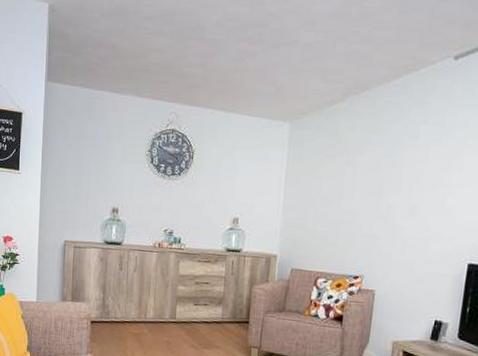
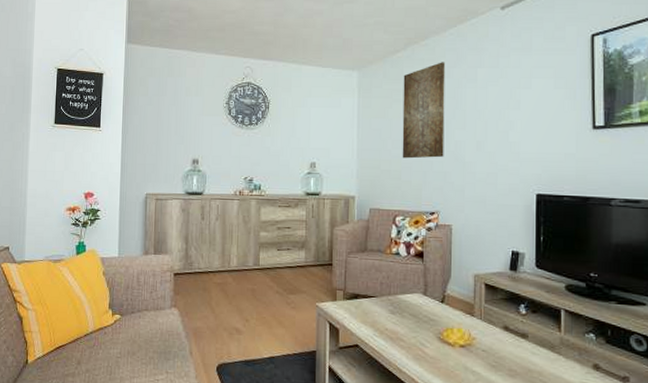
wall art: none [329,116,386,220] -> present [402,62,446,159]

